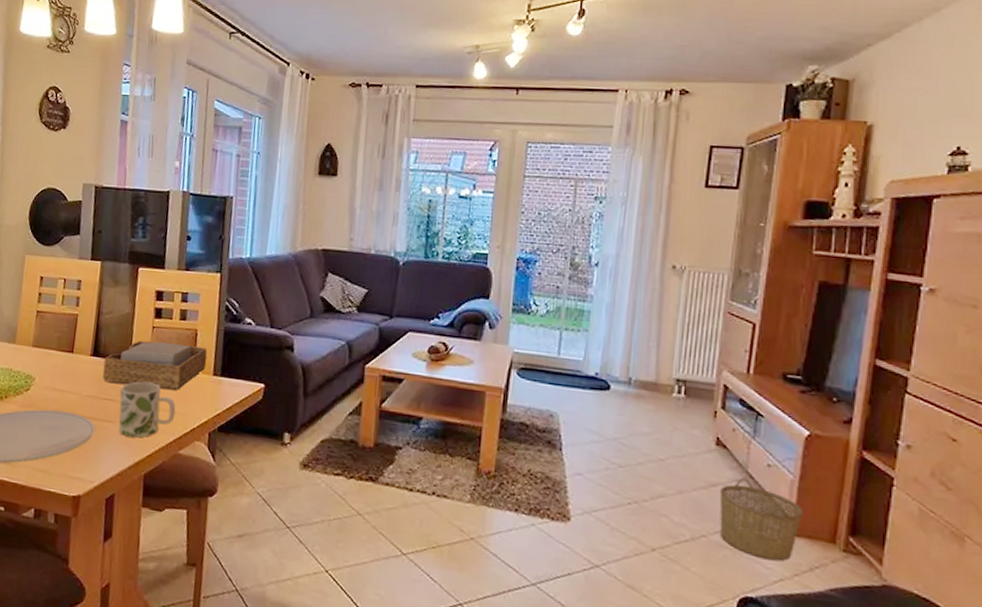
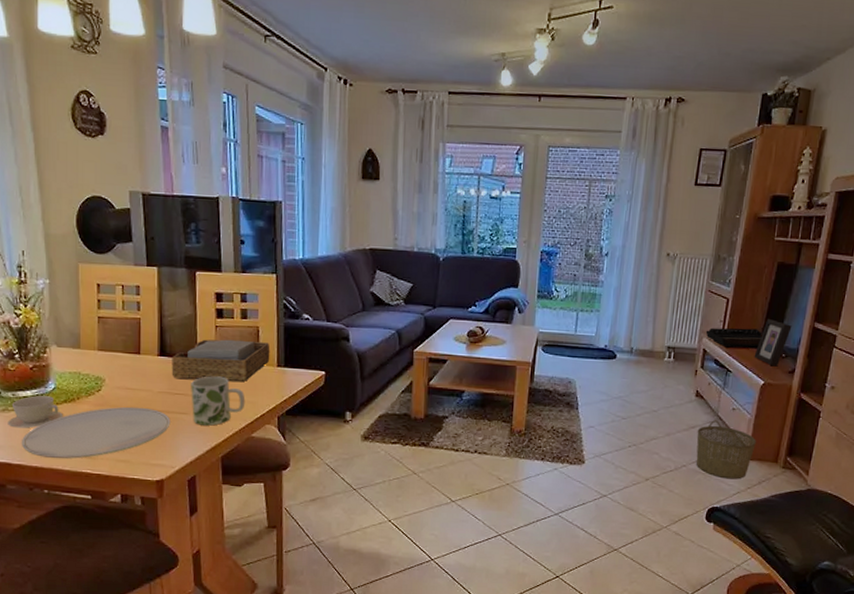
video game console: none [726,358,805,389] -> present [705,327,763,349]
picture frame: none [793,351,844,414] -> present [754,319,792,367]

